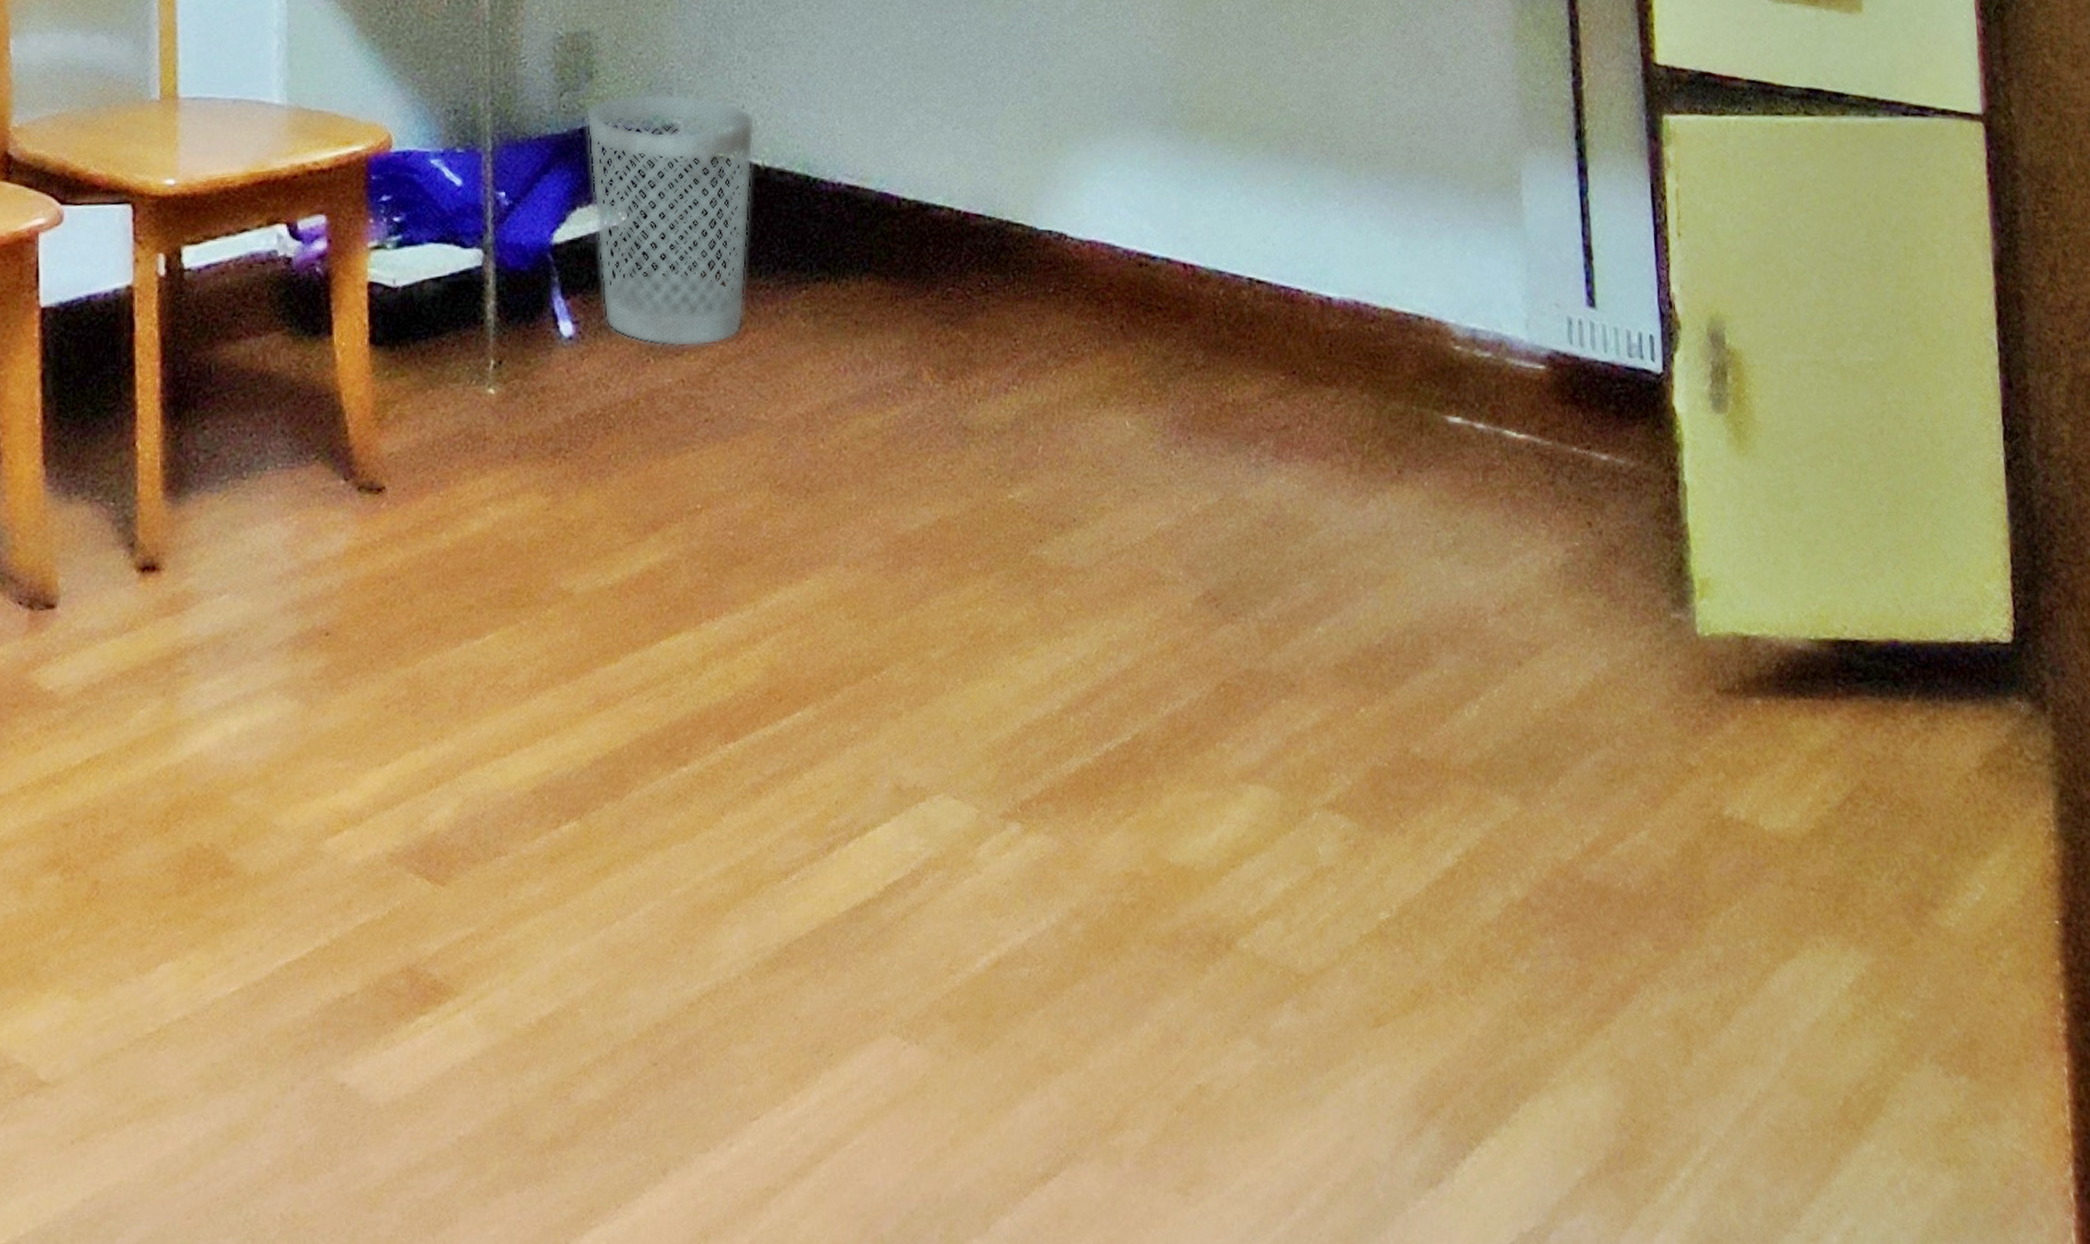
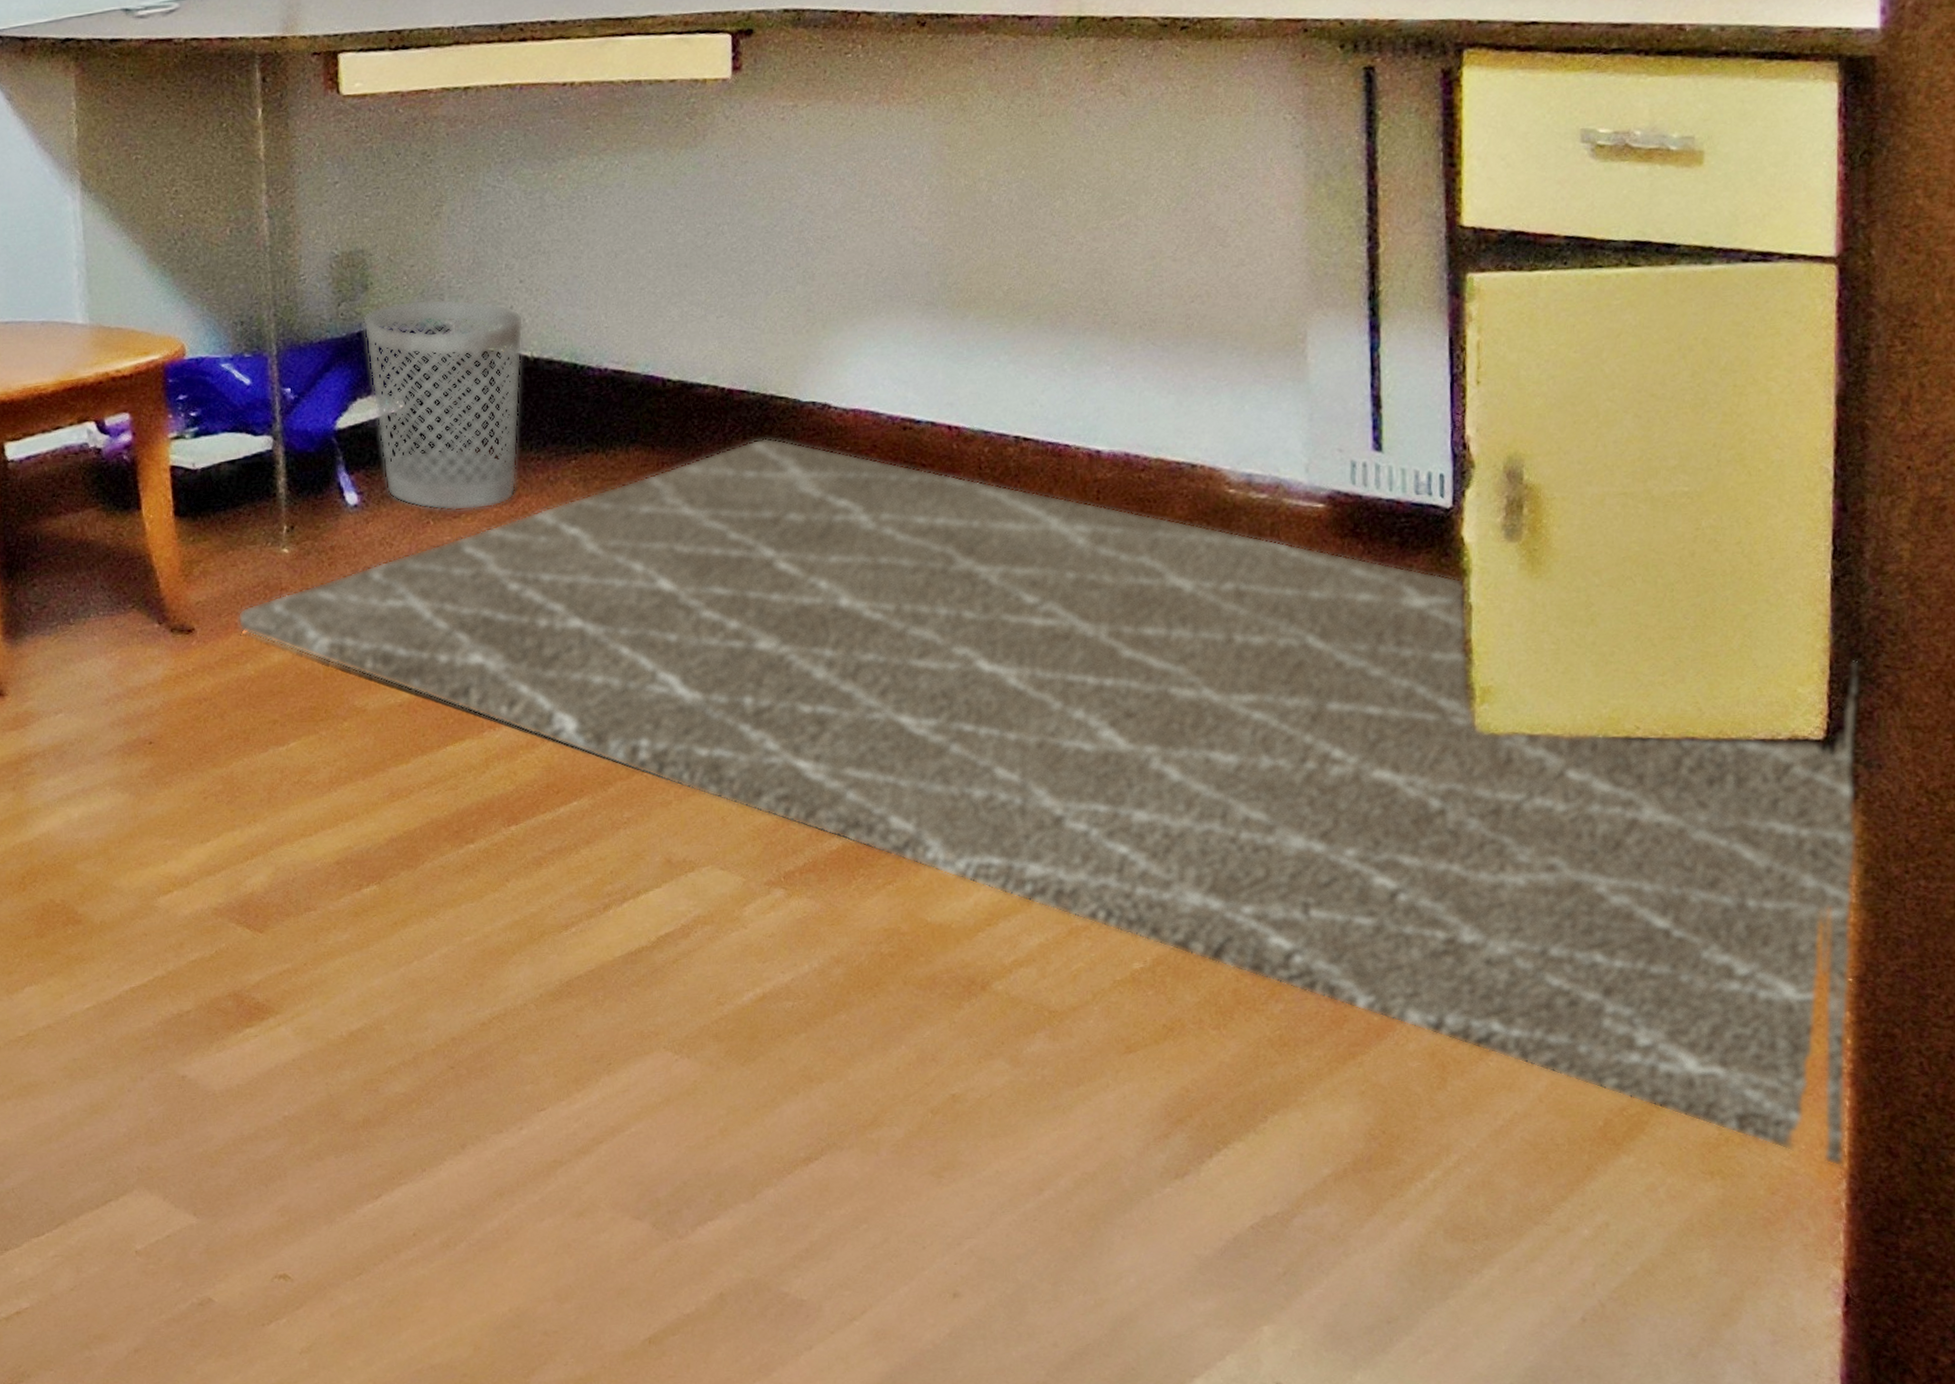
rug: none [434,271,2068,1149] -> present [237,438,1858,1167]

